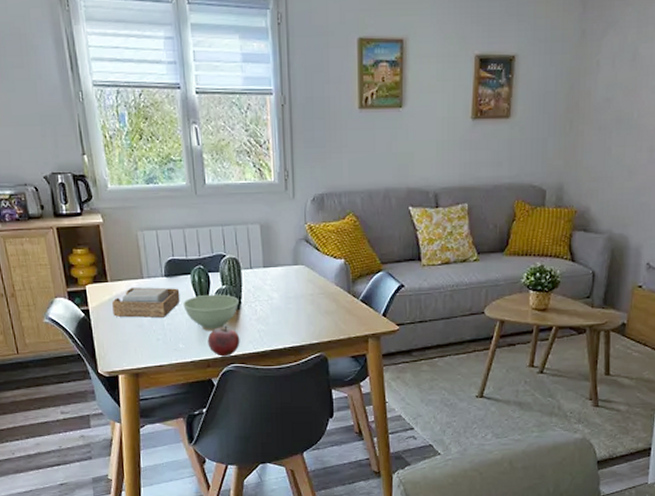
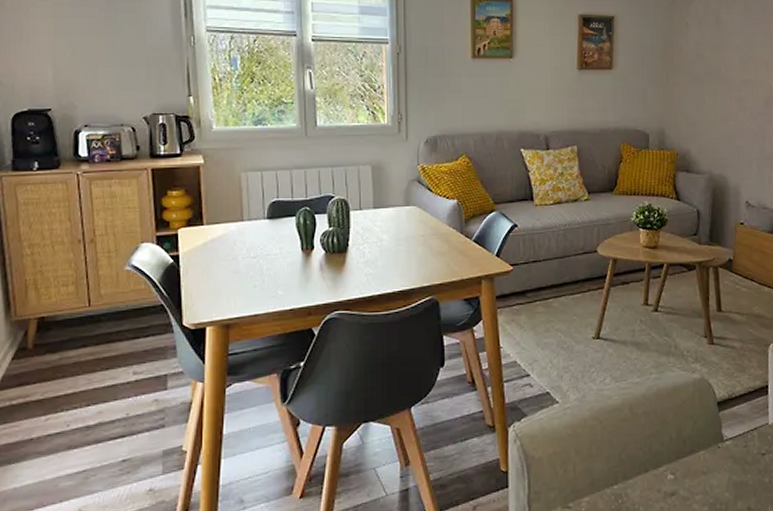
napkin holder: present [112,287,180,318] -> none [206,230,283,263]
bowl: present [183,294,238,331] -> none [285,236,346,276]
fruit: present [207,325,240,357] -> none [310,269,346,303]

